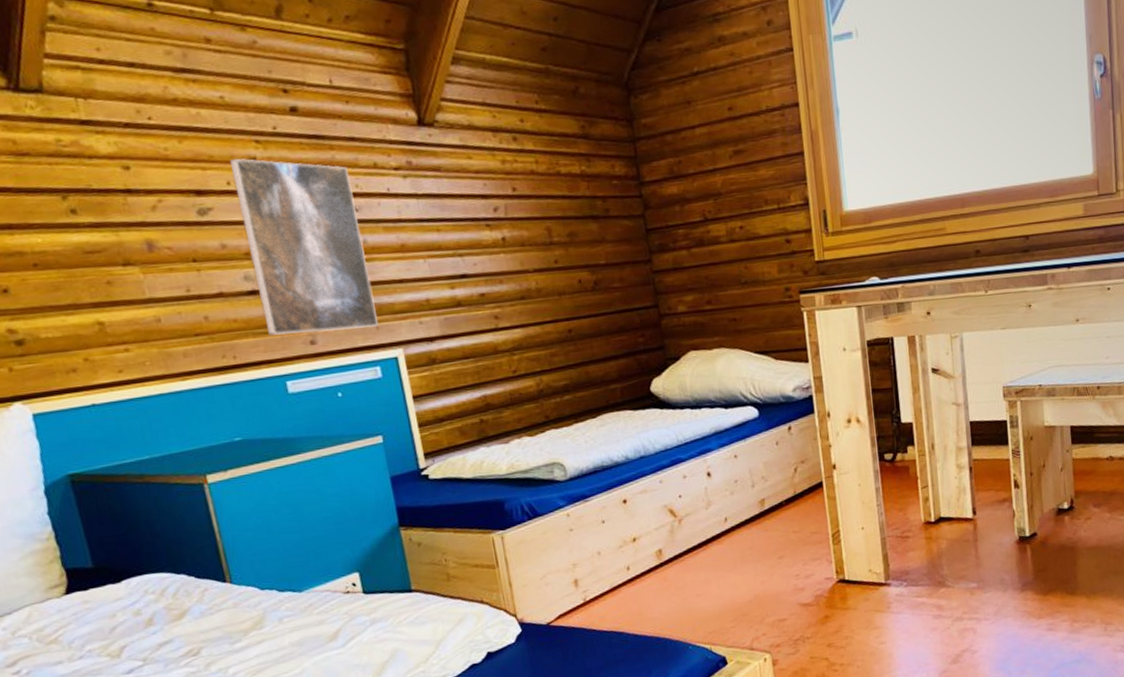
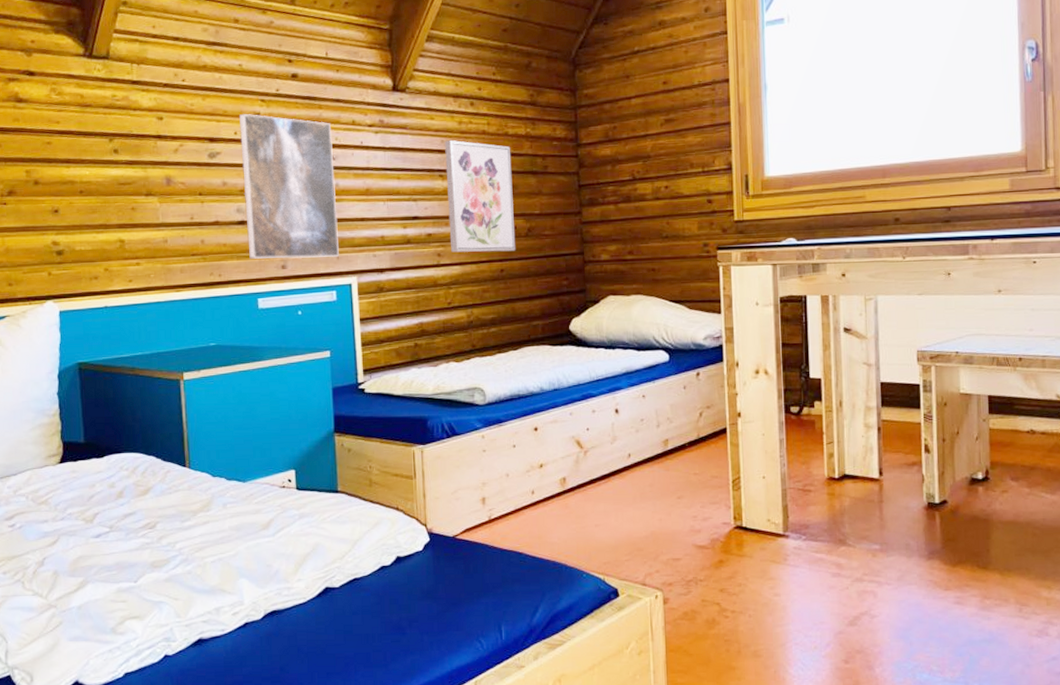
wall art: none [488,183,583,314] -> present [445,140,516,253]

